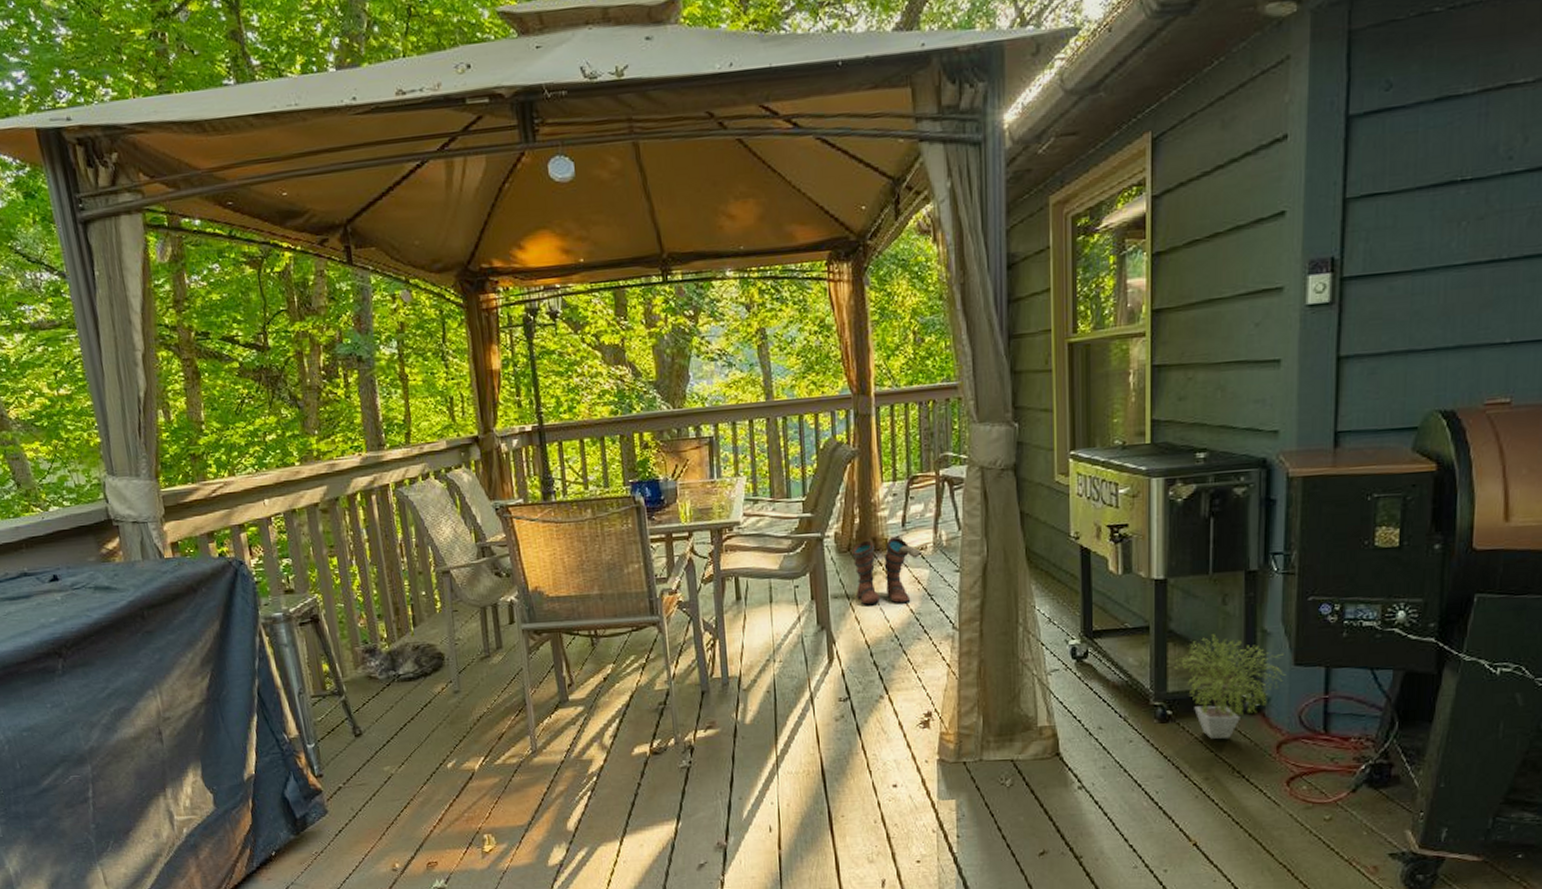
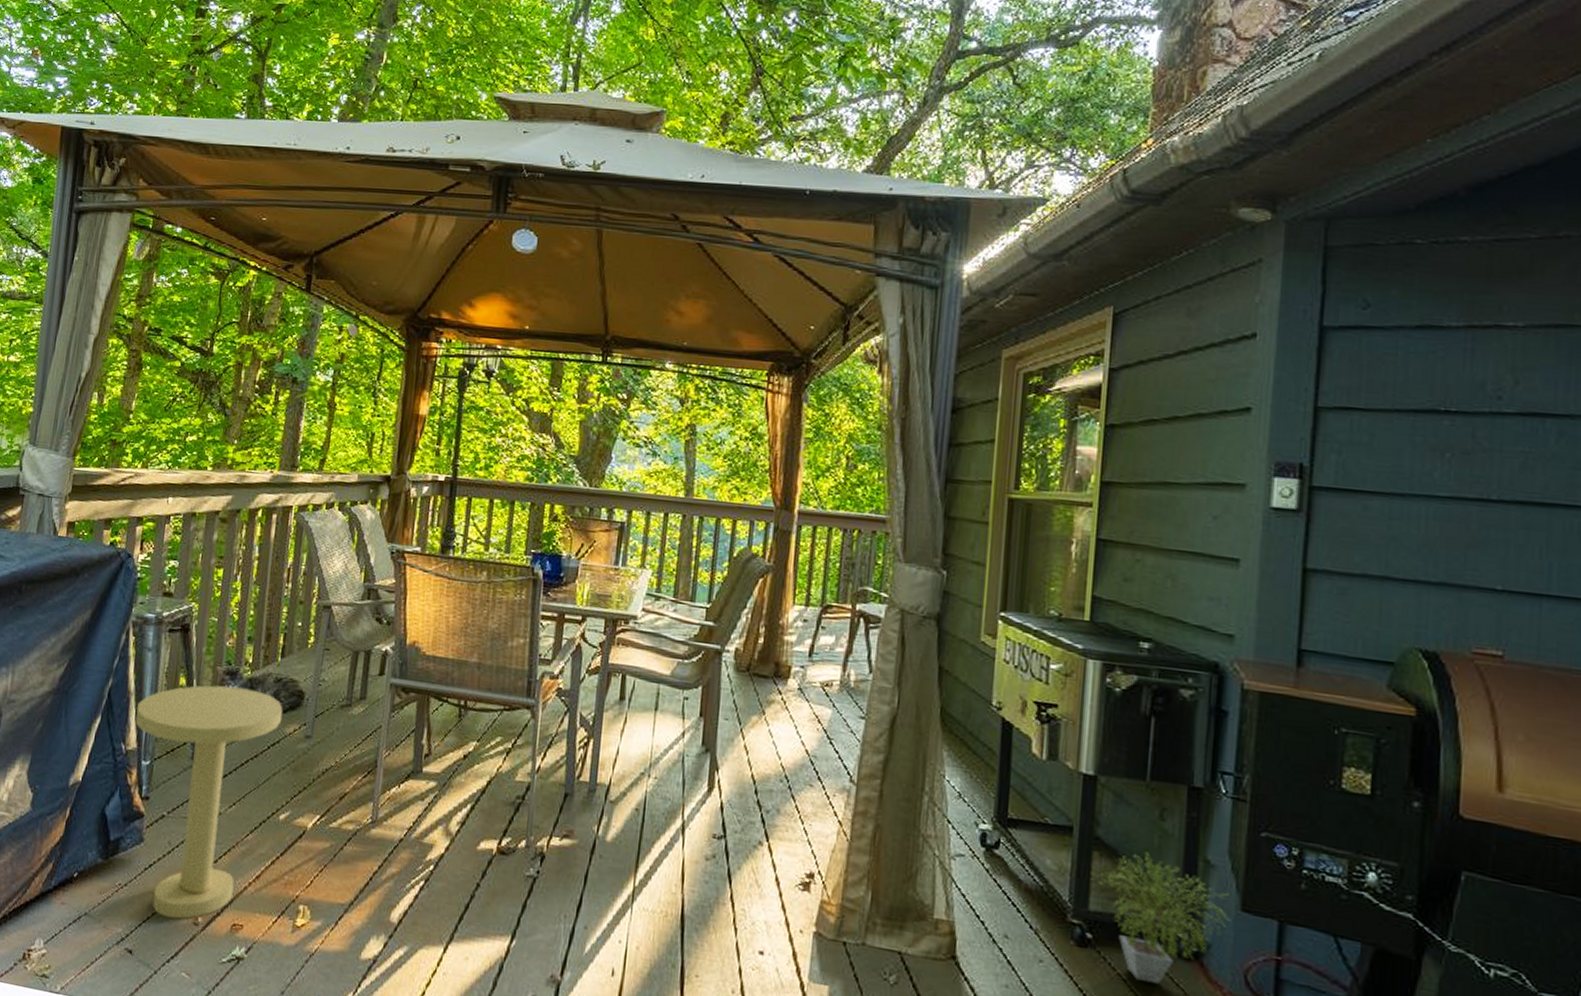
side table: none [288,661,429,870] -> present [135,685,283,919]
boots: present [851,536,923,605] -> none [749,664,827,743]

